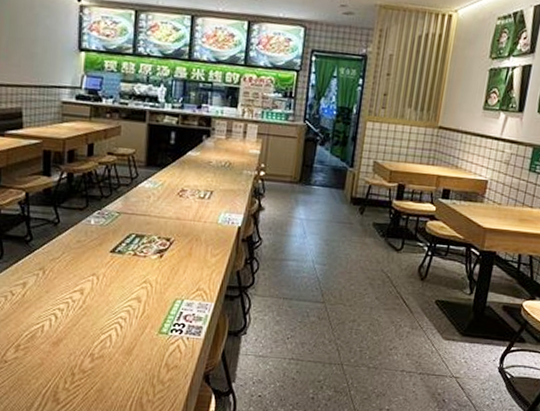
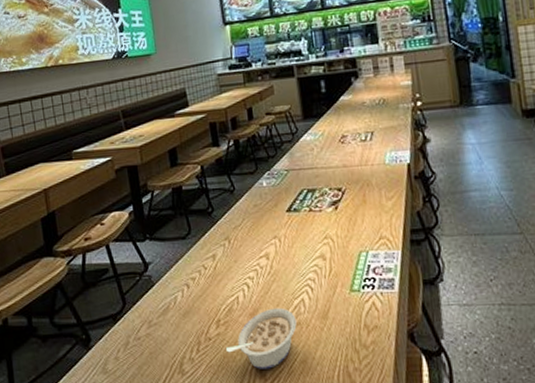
legume: none [22,339,100,394] -> present [226,307,297,369]

